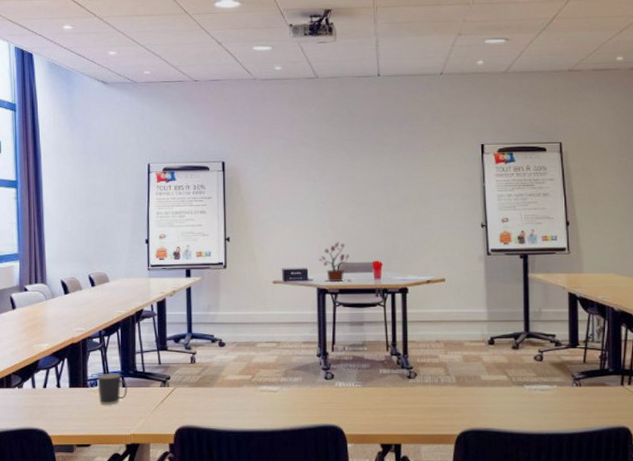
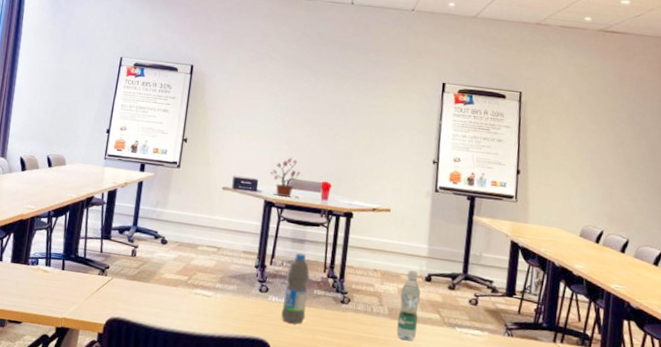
mug: present [97,373,128,405] -> none [37,253,67,286]
water bottle: none [349,336,374,405] -> present [281,253,310,324]
bottle: none [466,336,487,406] -> present [396,270,421,341]

